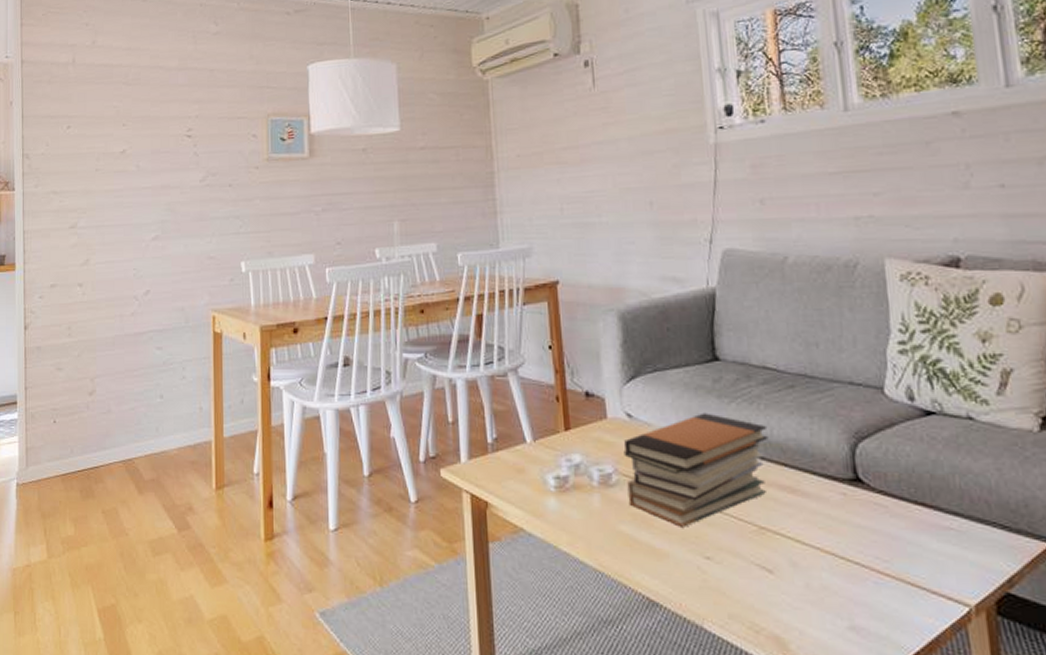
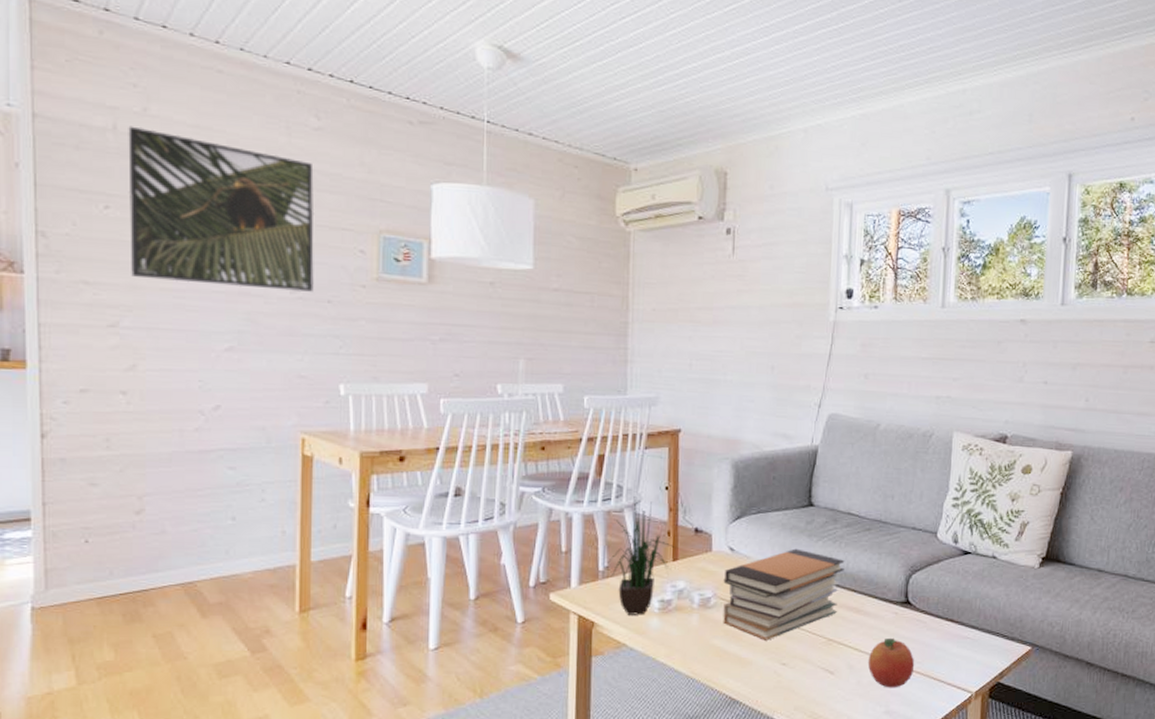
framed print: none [83,57,218,184] -> present [128,126,315,292]
potted plant: none [493,358,565,495] -> present [605,497,674,615]
fruit: none [815,526,881,595] -> present [867,637,915,688]

